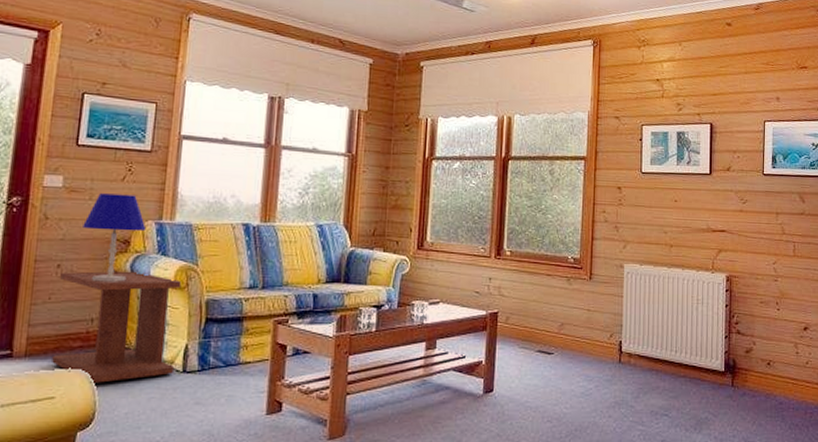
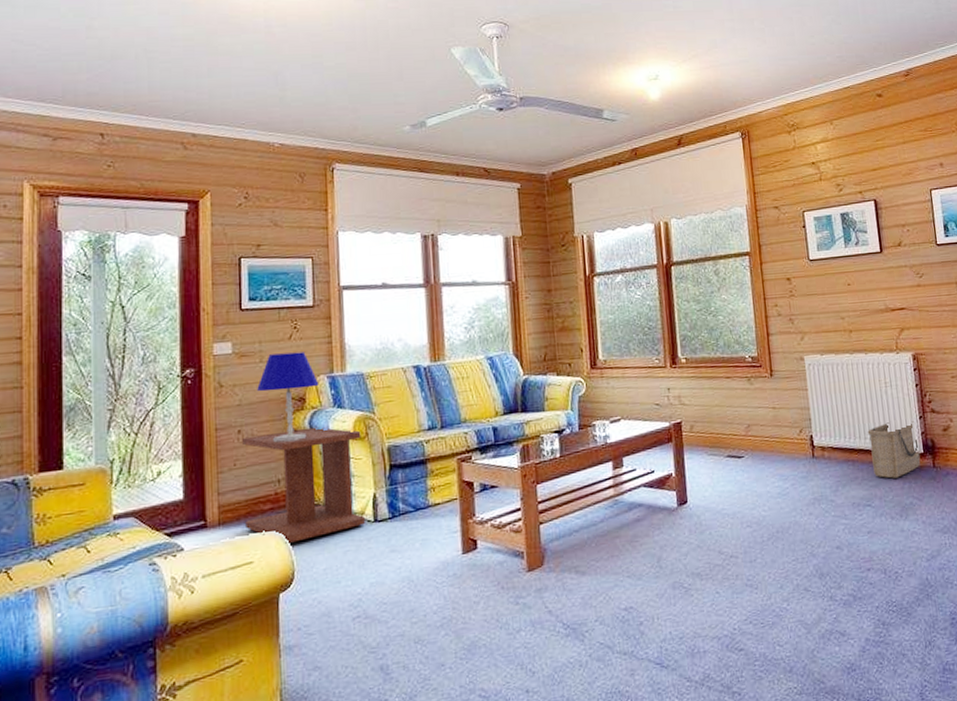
basket: none [674,338,721,392] -> present [867,421,921,479]

